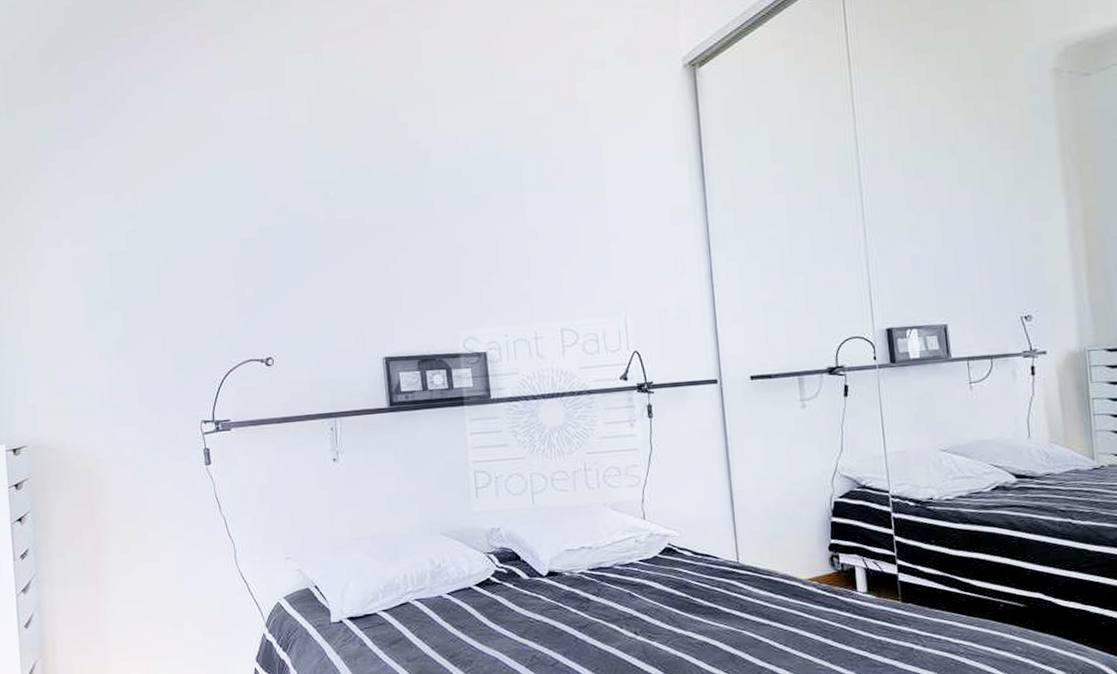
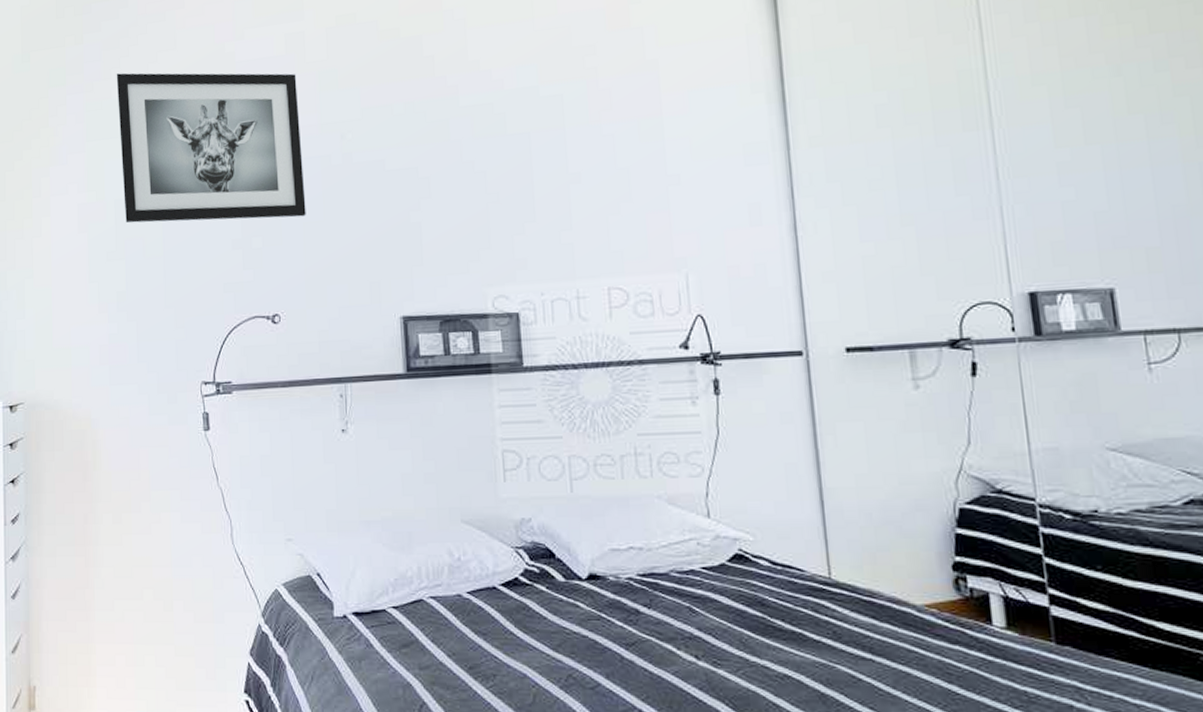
wall art: none [105,131,294,275] -> present [116,73,306,223]

